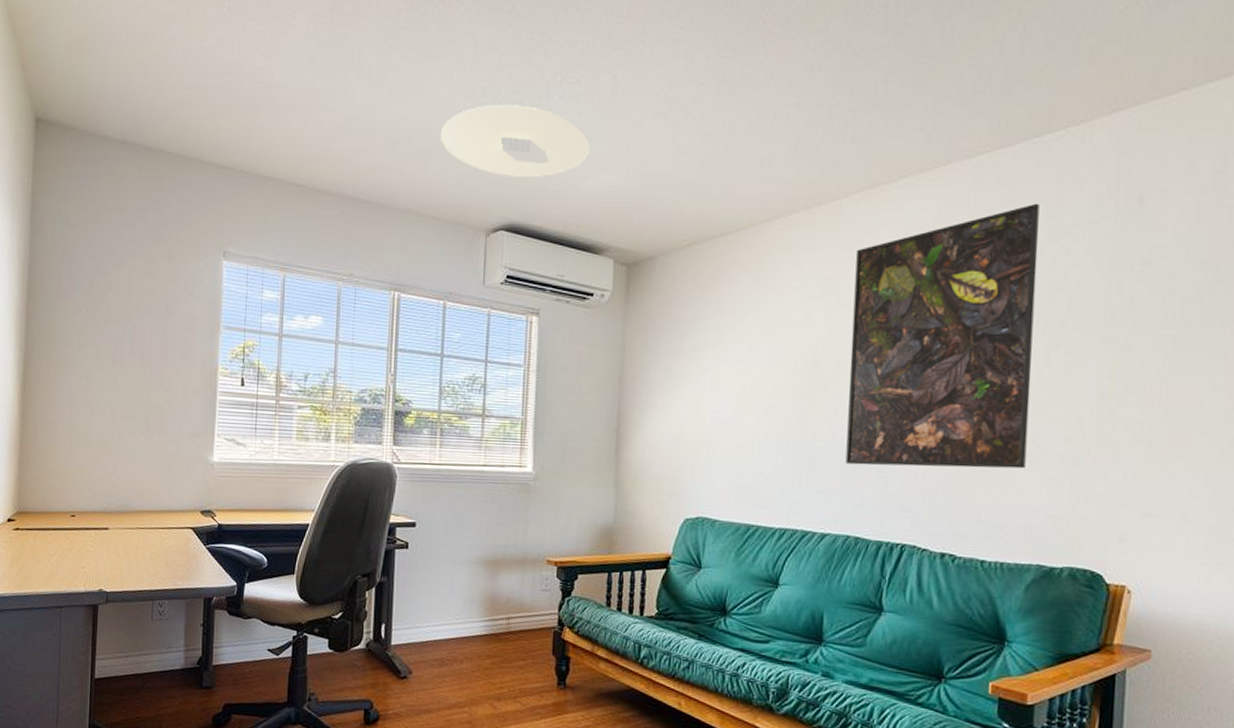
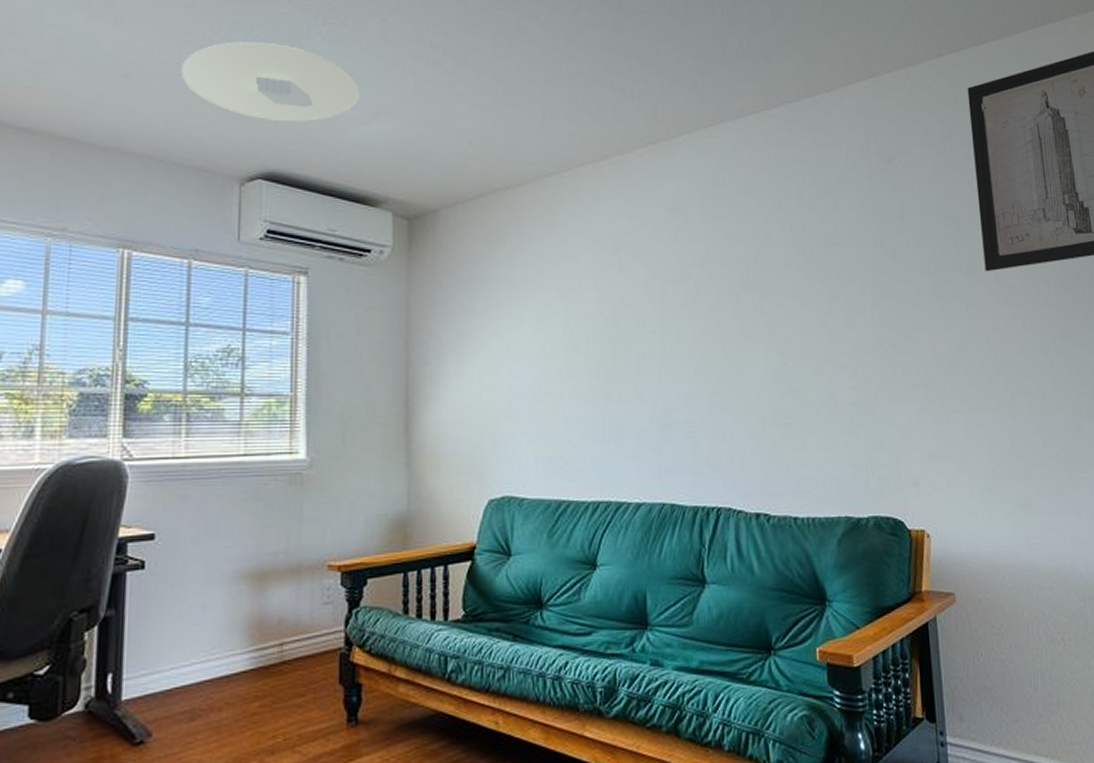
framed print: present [845,203,1040,469] -> none [645,161,823,426]

